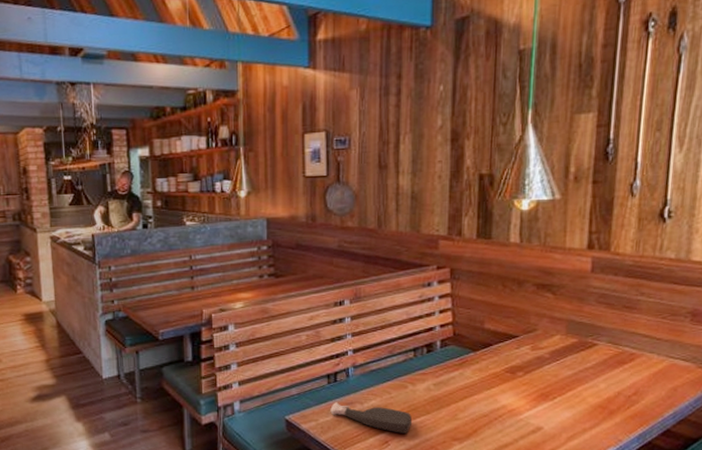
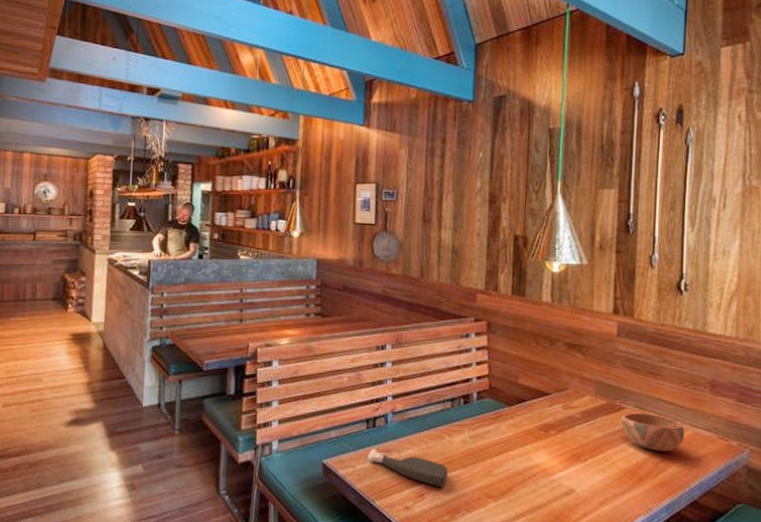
bowl: none [592,347,661,384] -> present [620,412,685,452]

